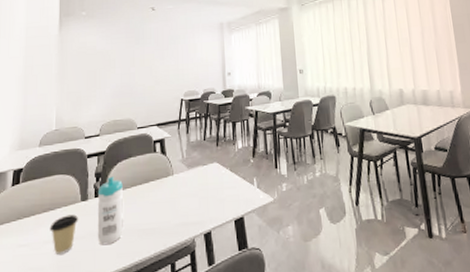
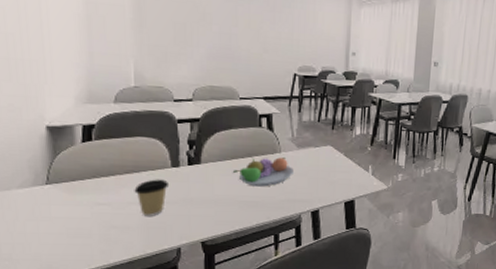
water bottle: present [97,176,123,246] -> none [191,146,222,212]
fruit bowl: none [132,180,186,213] -> present [232,157,294,187]

